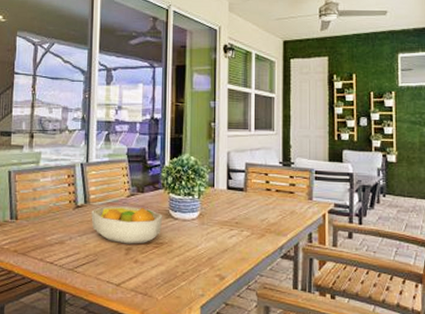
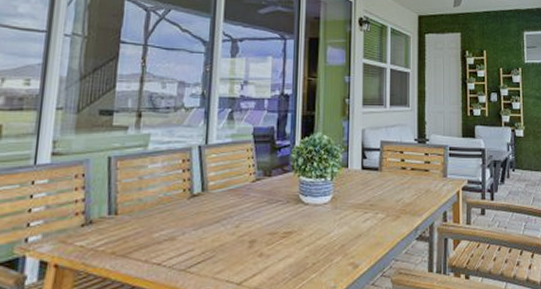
fruit bowl: present [91,206,163,244] -> none [209,192,292,236]

